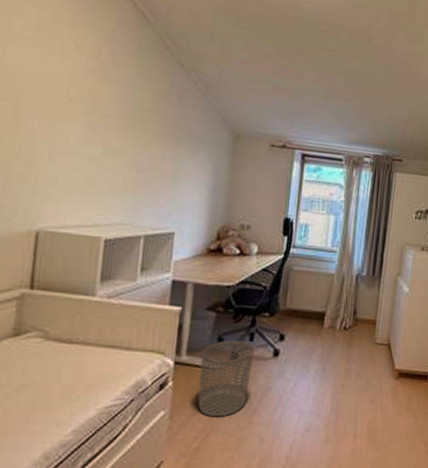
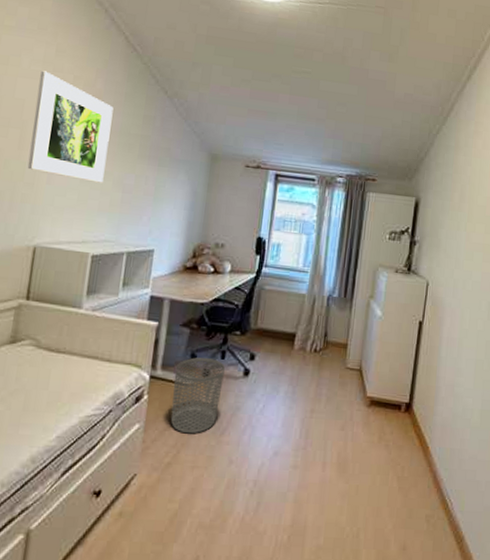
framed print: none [24,36,123,162] -> present [27,70,114,183]

